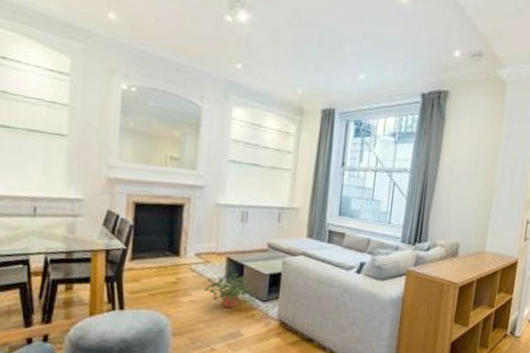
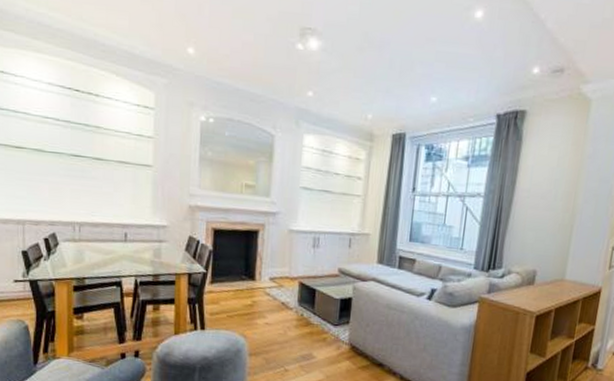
potted plant: present [204,273,257,309] -> none [278,297,328,332]

